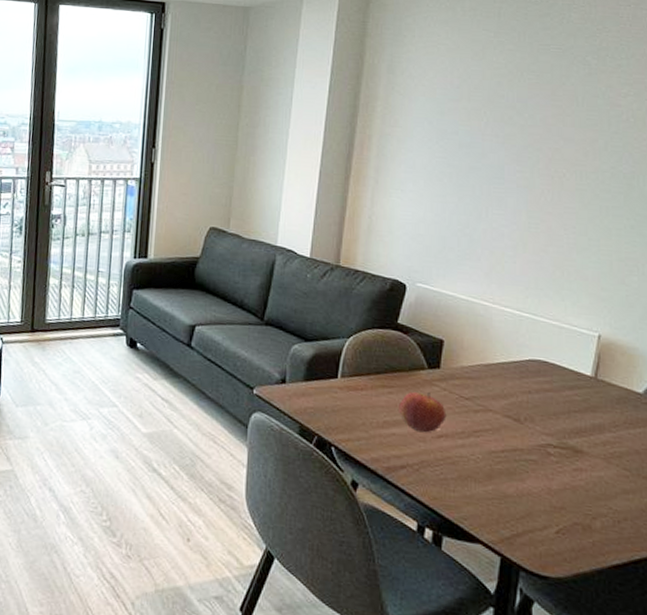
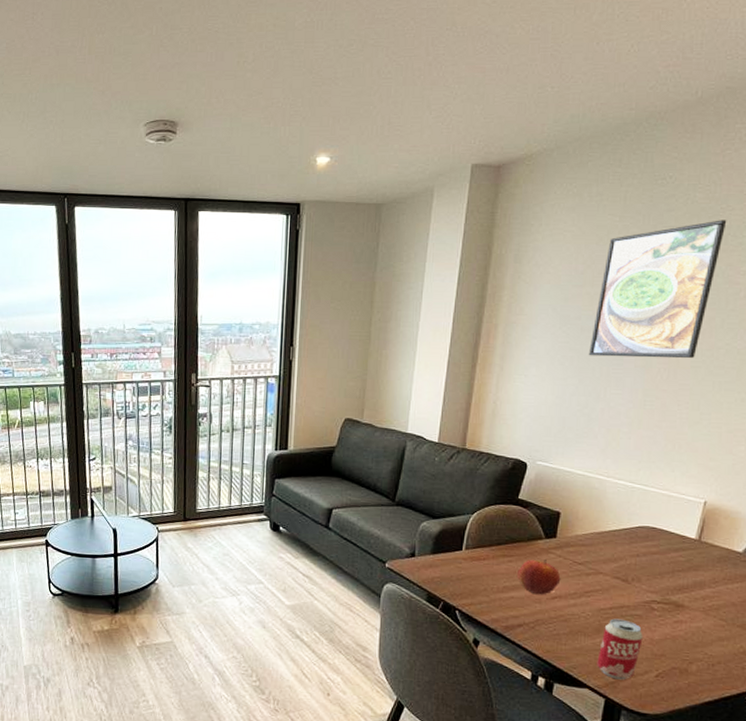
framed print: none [468,40,604,180] -> present [589,220,727,359]
beverage can: none [490,463,540,536] -> present [597,618,643,680]

